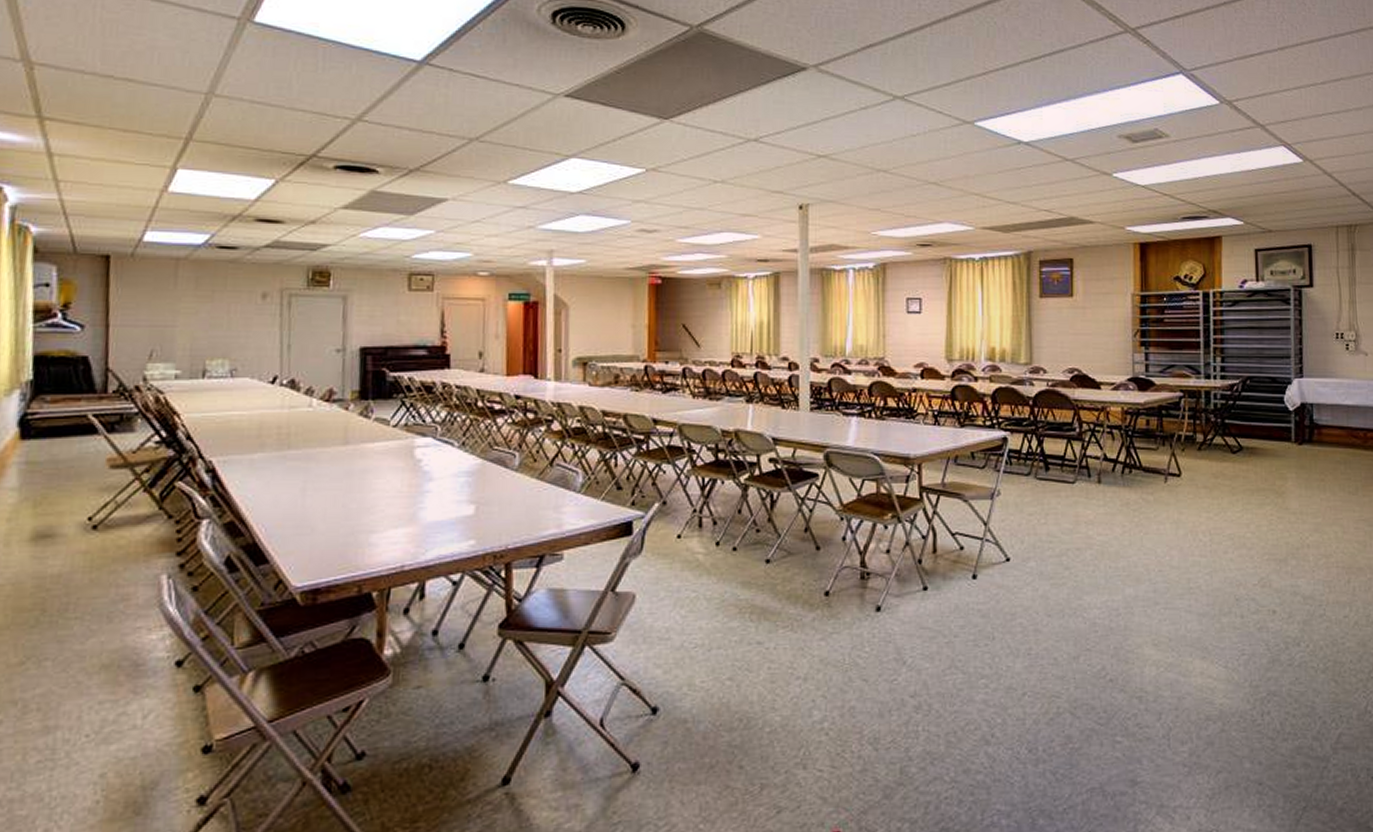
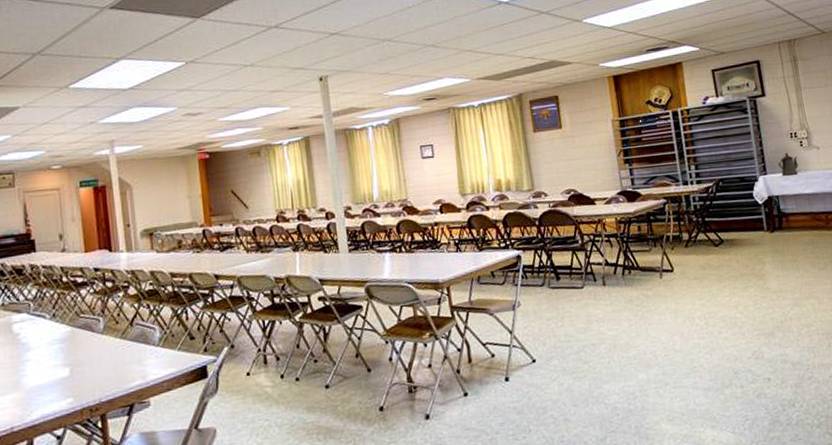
coffee pot: none [1318,354,1341,383] -> present [778,152,799,177]

